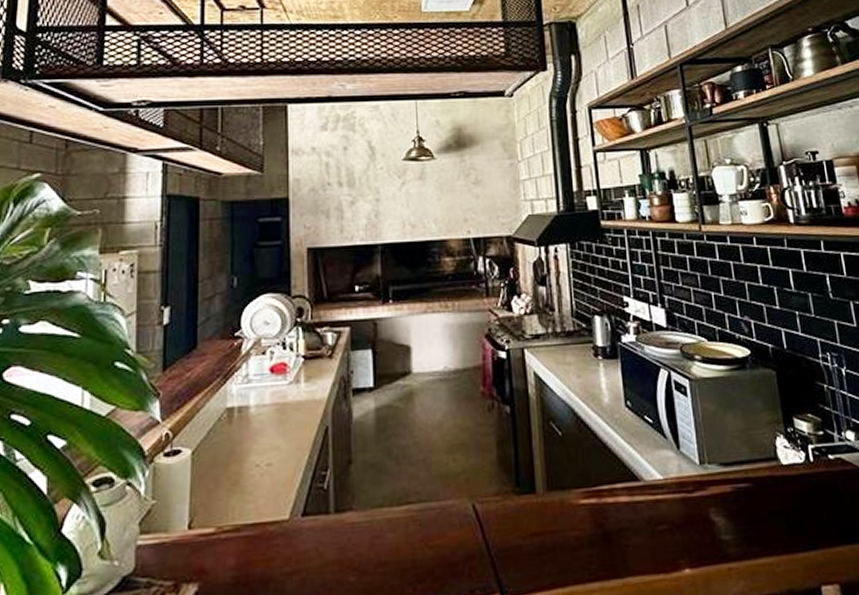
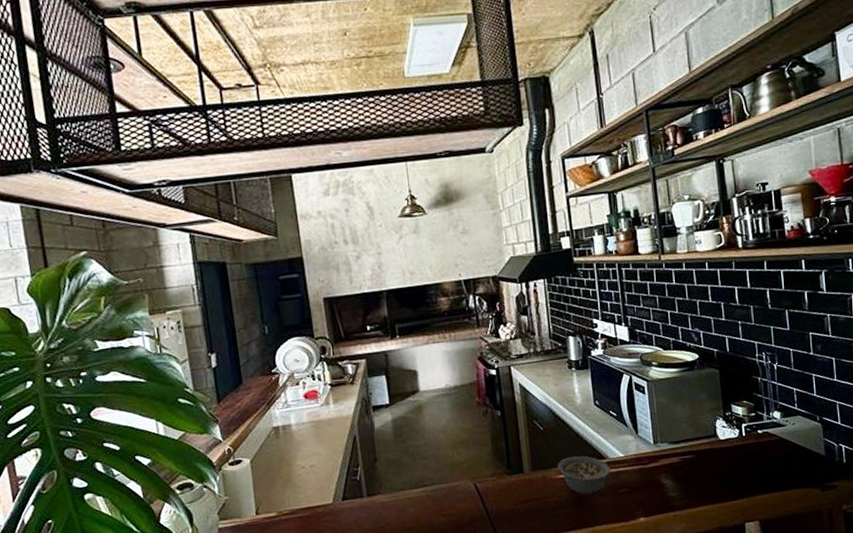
legume: none [578,474,647,531] -> present [557,455,611,495]

